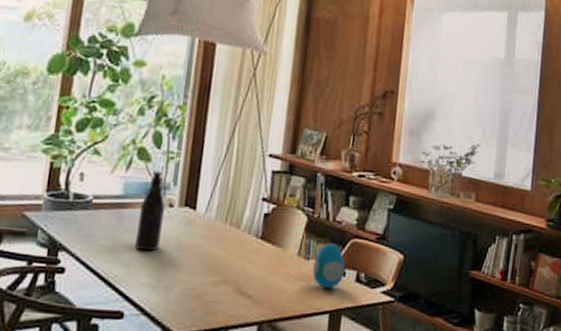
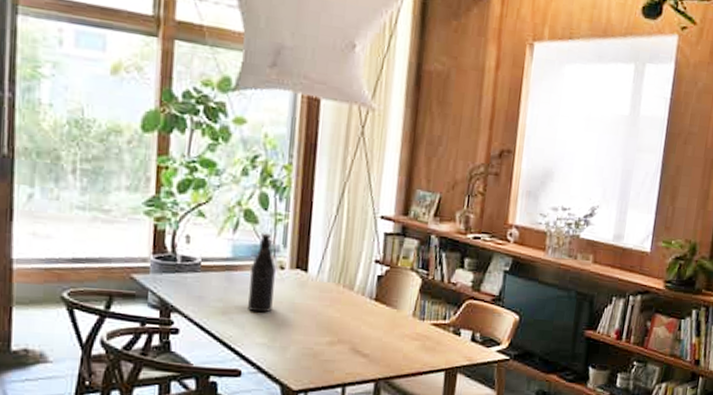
decorative egg: present [312,243,345,288] -> none [427,304,460,348]

